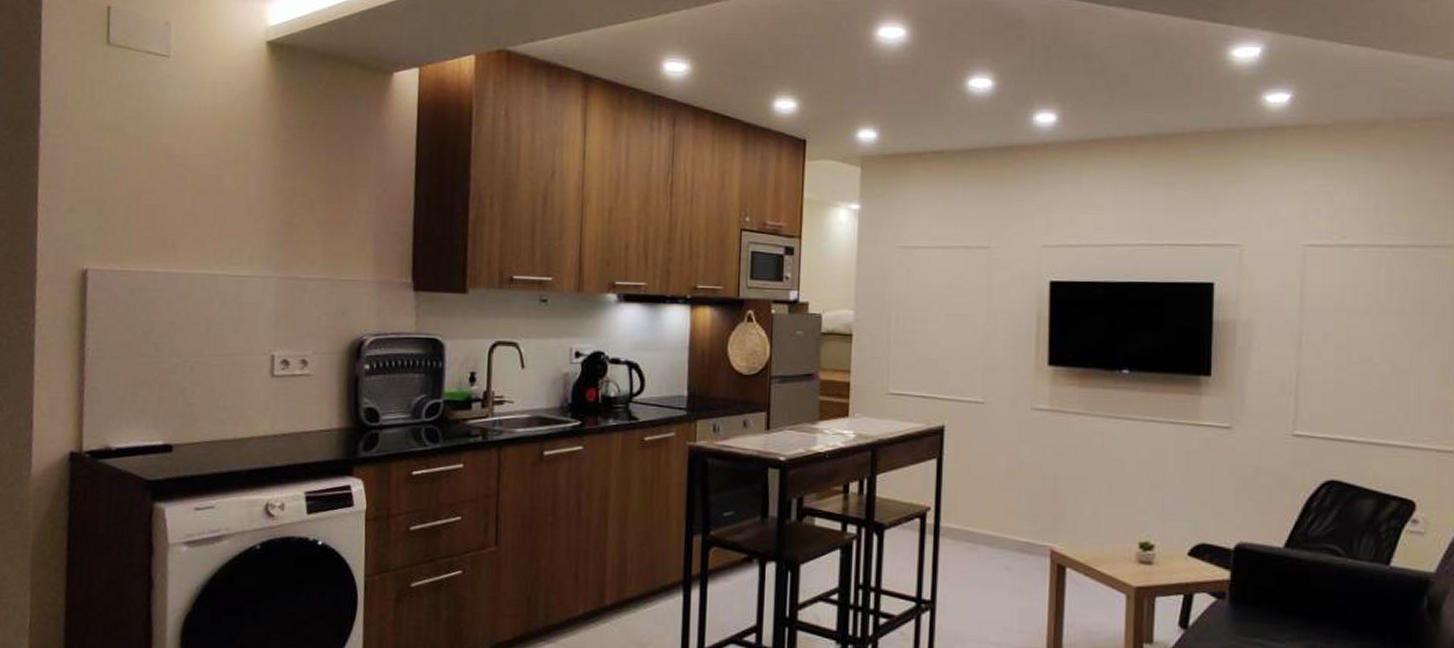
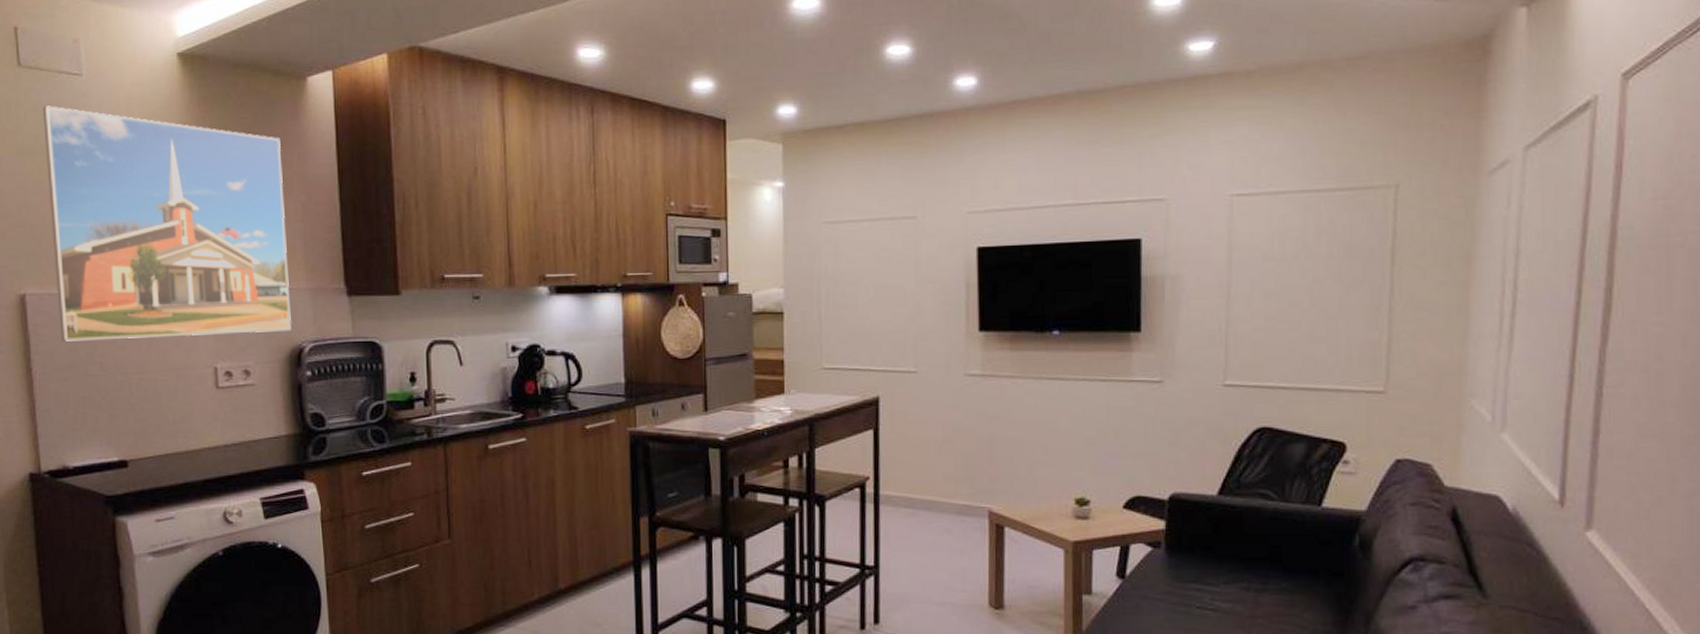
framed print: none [118,84,361,323] -> present [43,106,291,341]

